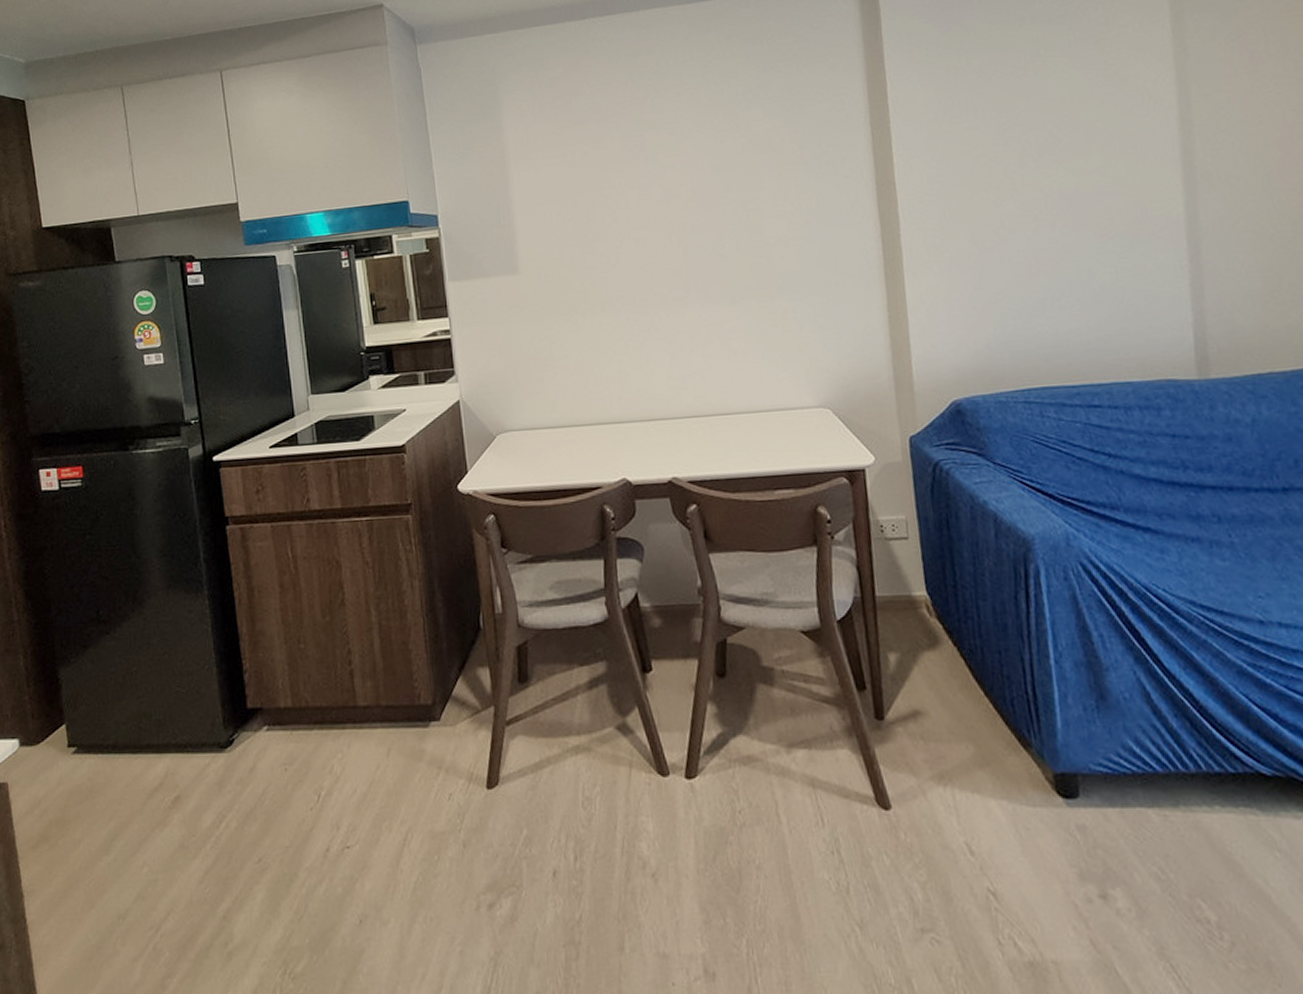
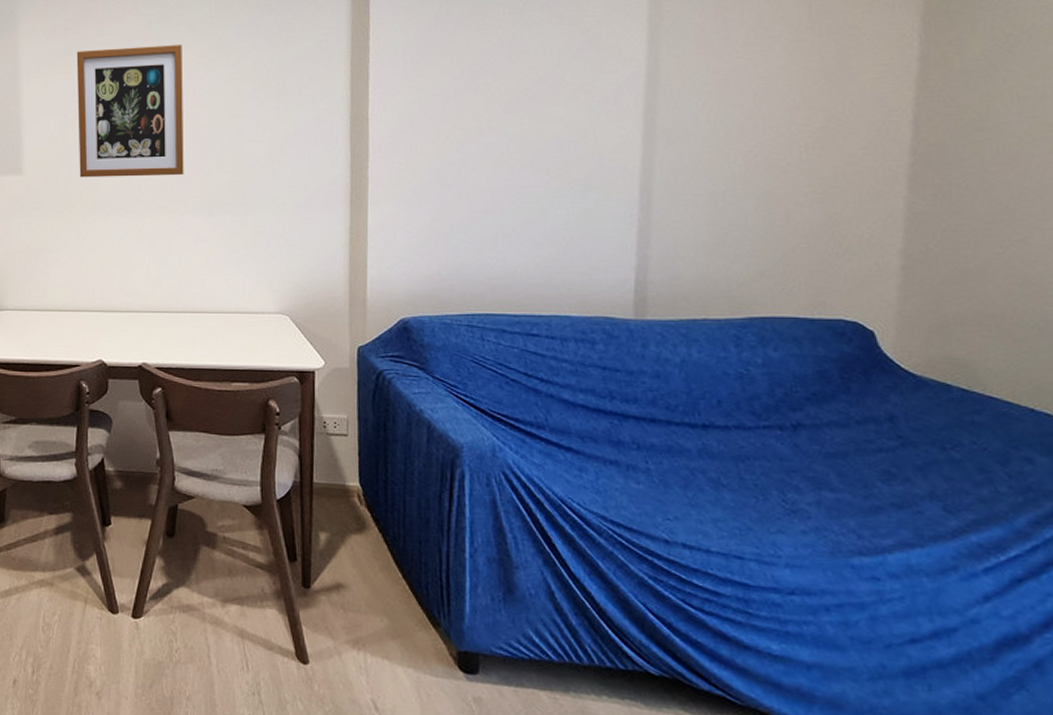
wall art: none [569,115,700,272] -> present [76,44,184,178]

